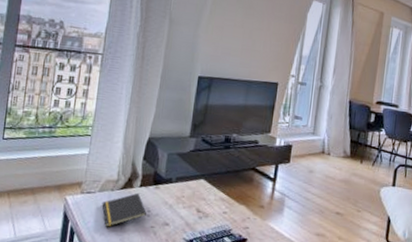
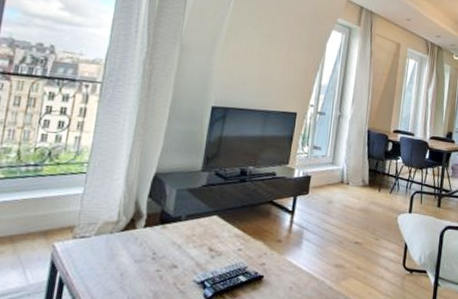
notepad: present [102,192,147,227] -> none [98,234,153,275]

